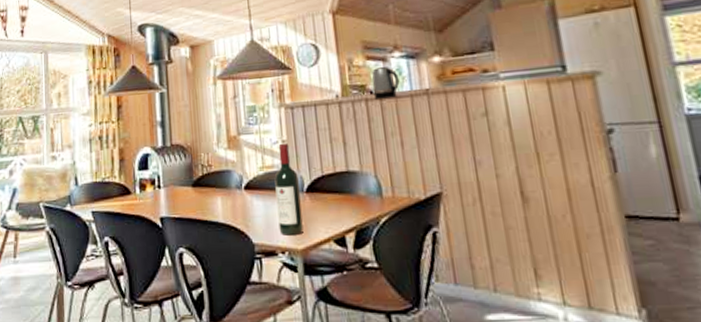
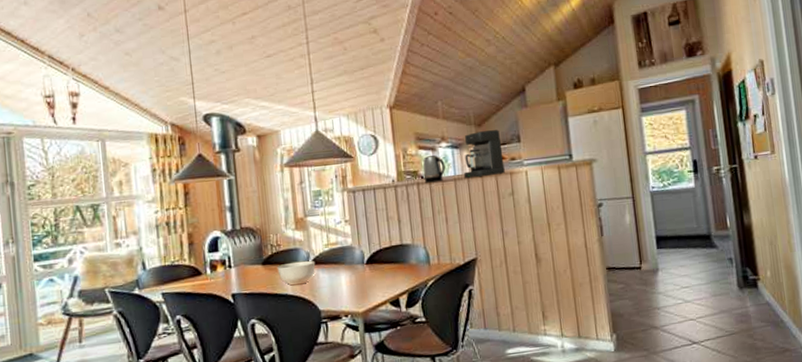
bowl: none [208,184,249,213] -> present [277,260,316,286]
wine bottle: present [274,143,304,236] -> none [338,222,364,302]
coffee maker: none [421,36,475,95] -> present [463,130,505,179]

